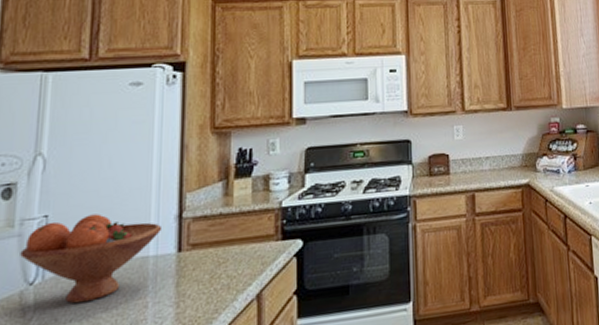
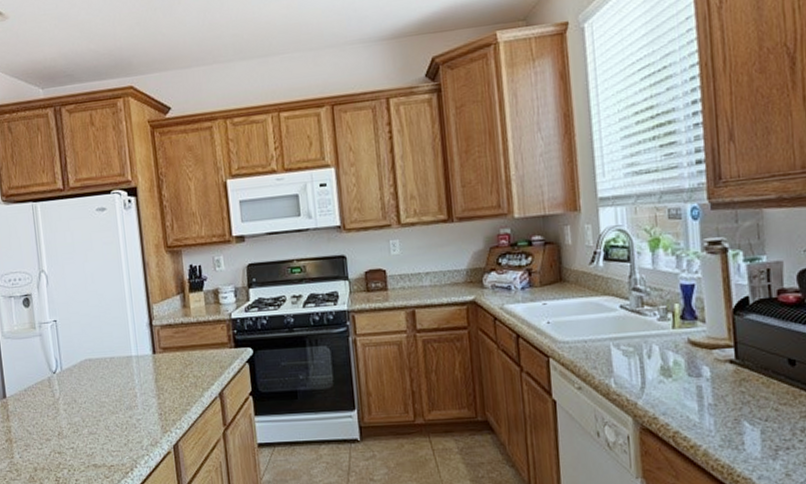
fruit bowl: present [20,214,163,304] -> none [43,320,139,390]

